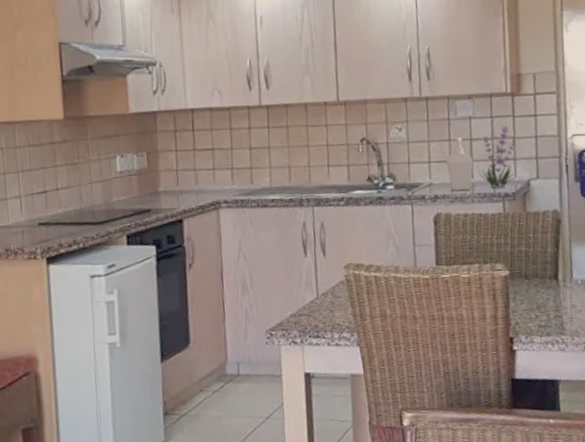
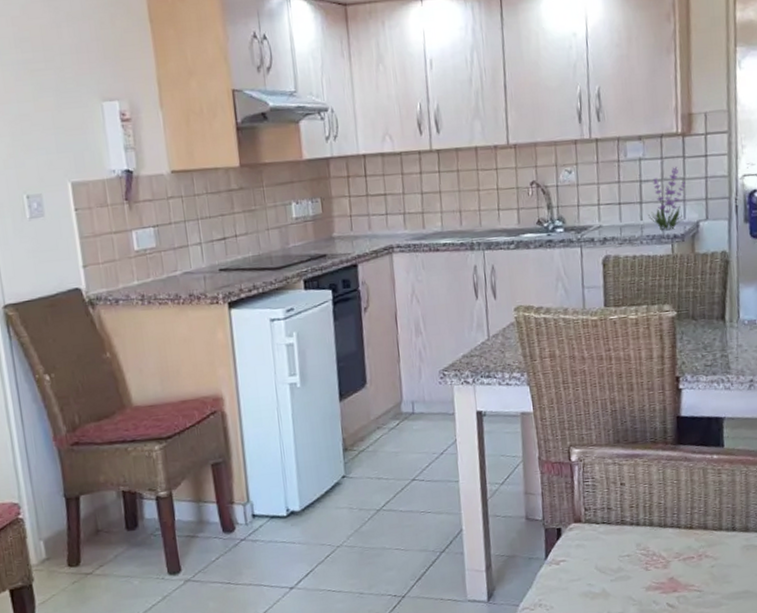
soap bottle: present [446,137,474,192] -> none [615,179,643,234]

